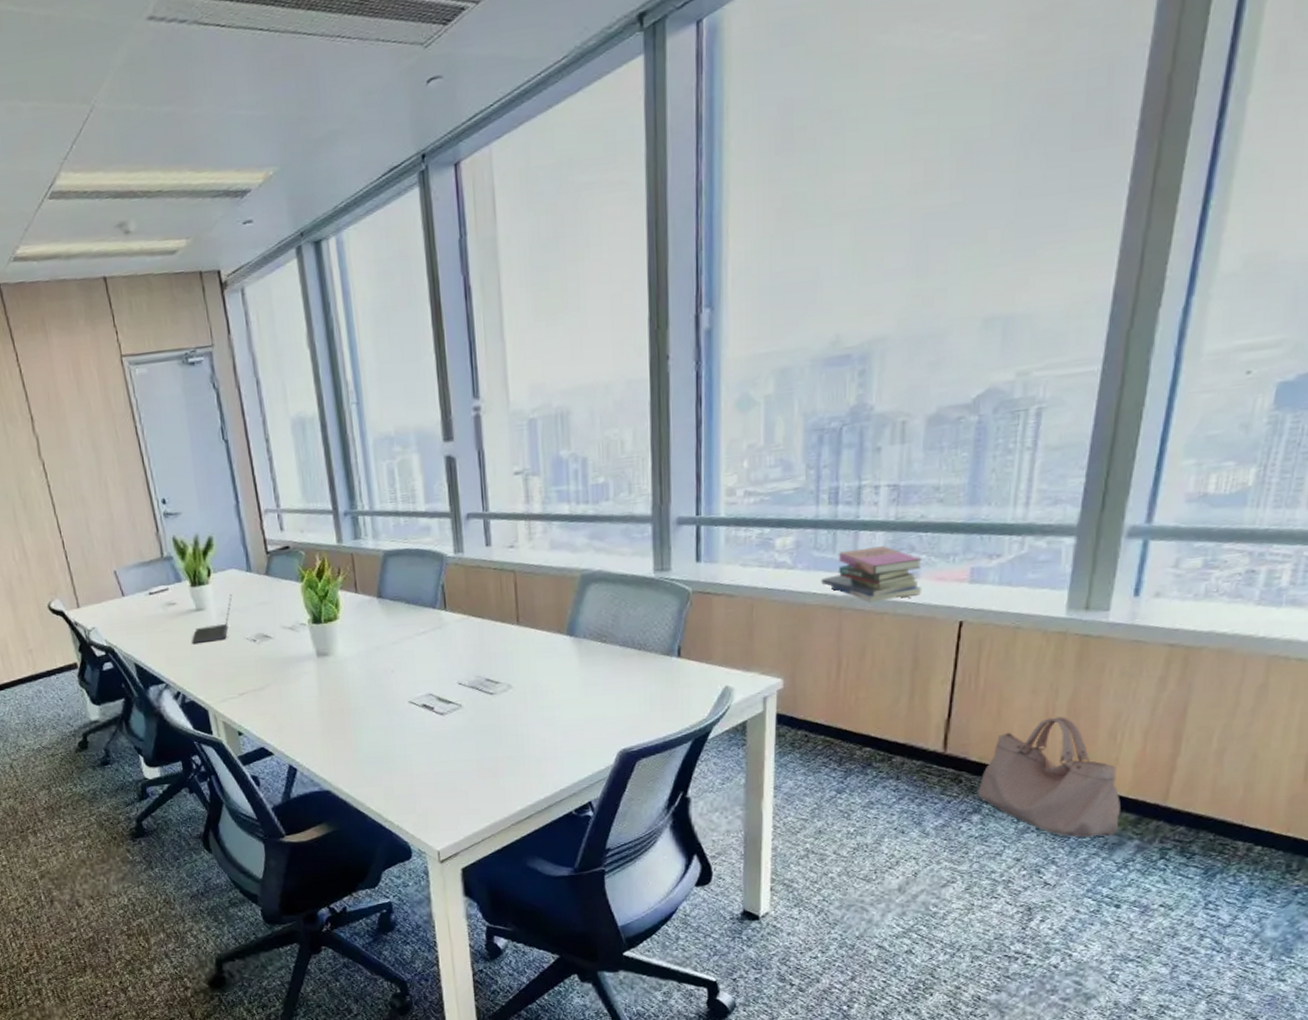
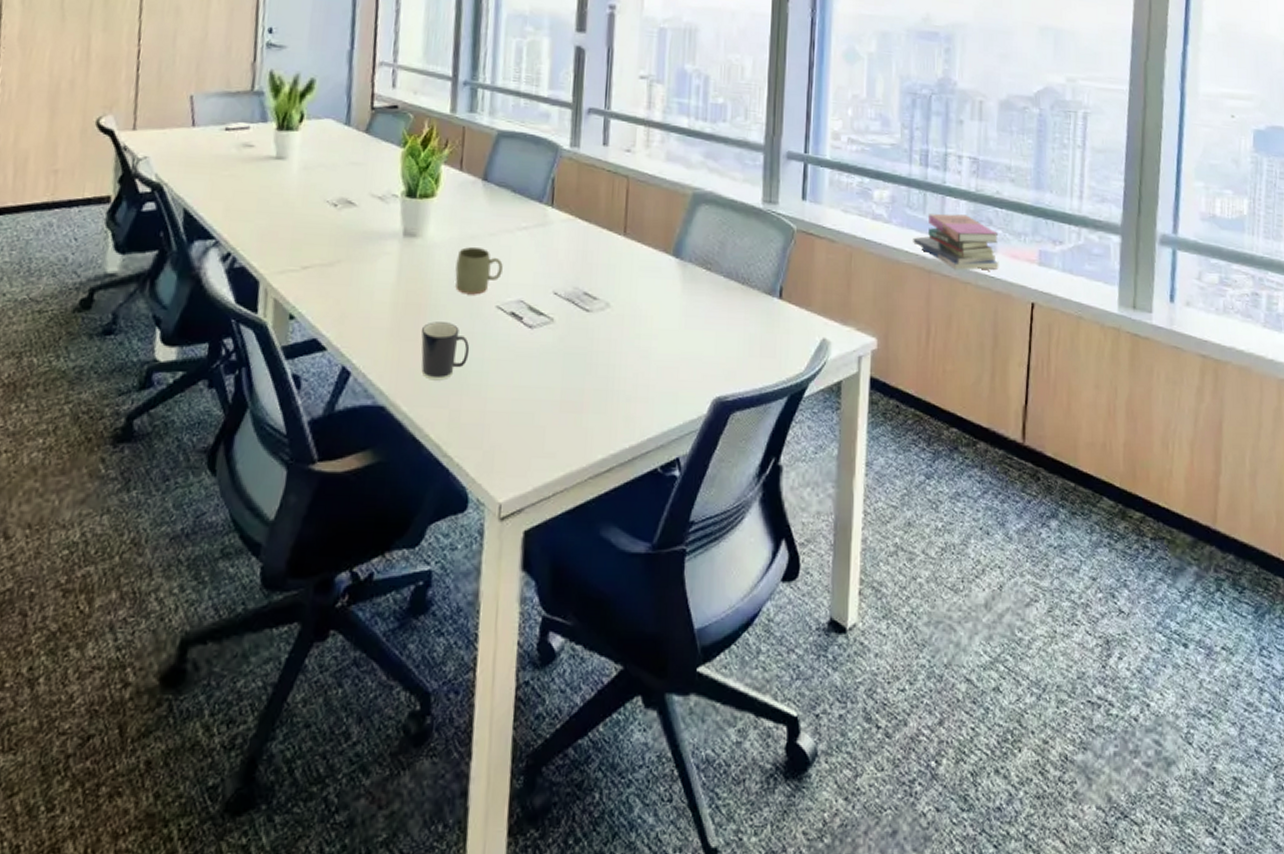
laptop computer: present [192,594,233,643] -> none [261,147,322,198]
mug: none [347,720,392,767] -> present [420,322,470,381]
mug: none [367,656,409,695] -> present [455,247,503,294]
handbag: present [977,716,1122,838] -> none [1054,417,1179,559]

